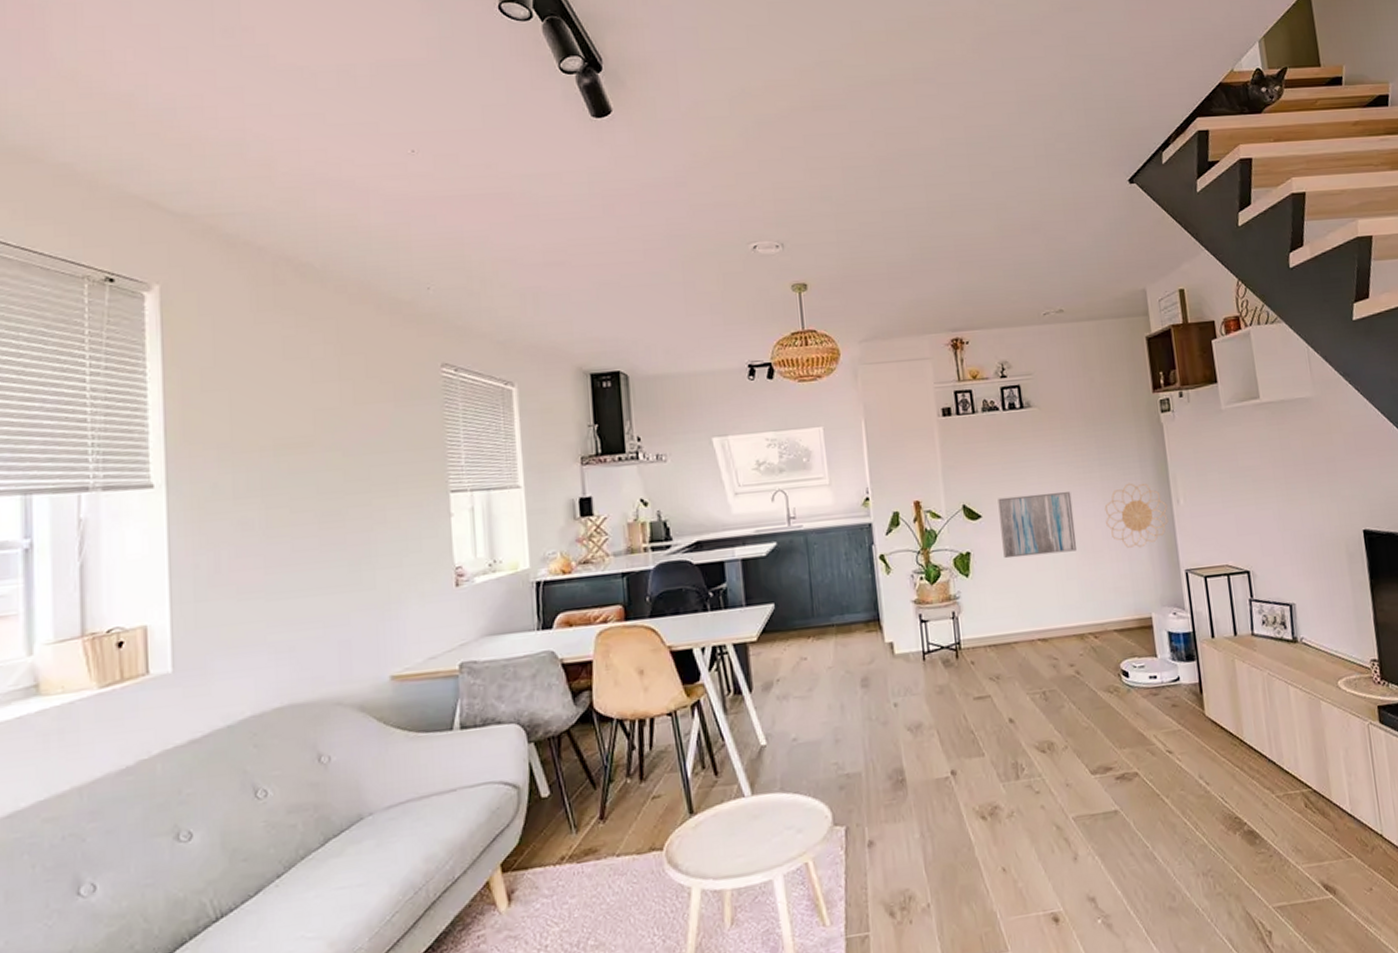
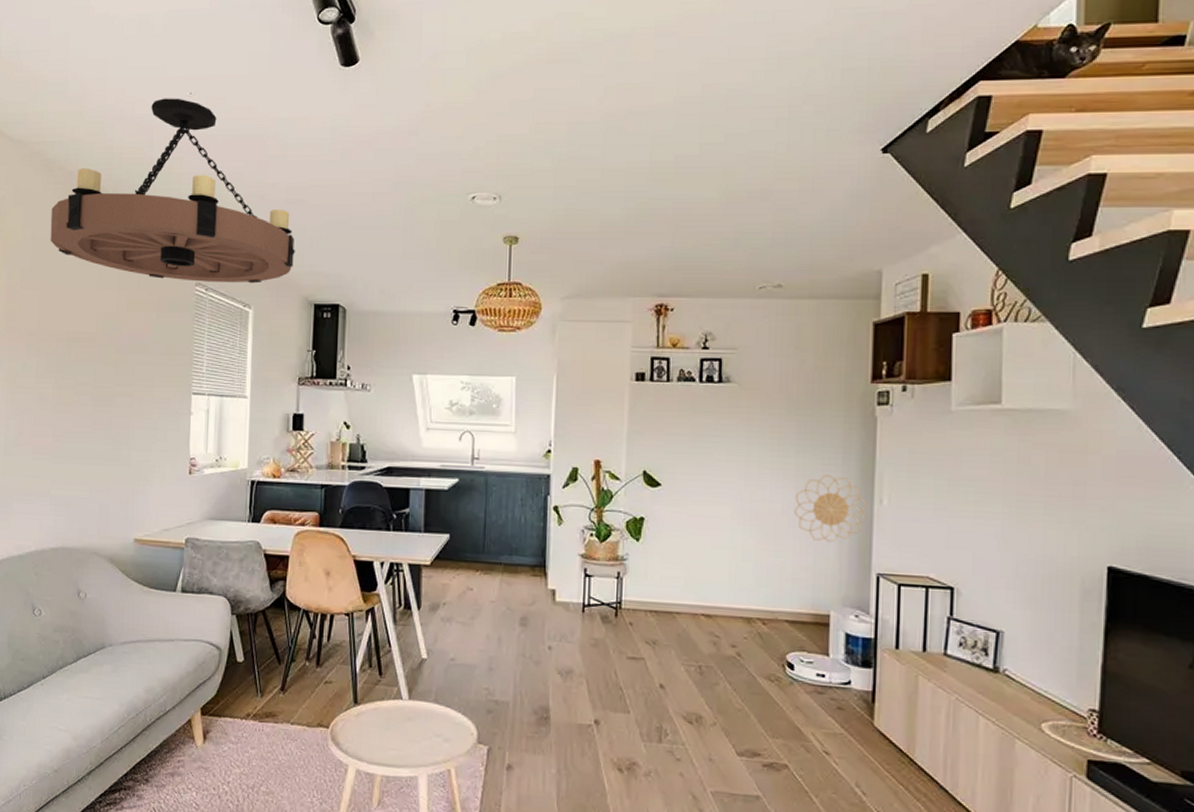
chandelier: none [237,156,561,363] -> present [50,98,295,284]
wall art: present [997,492,1078,559] -> none [678,469,760,534]

